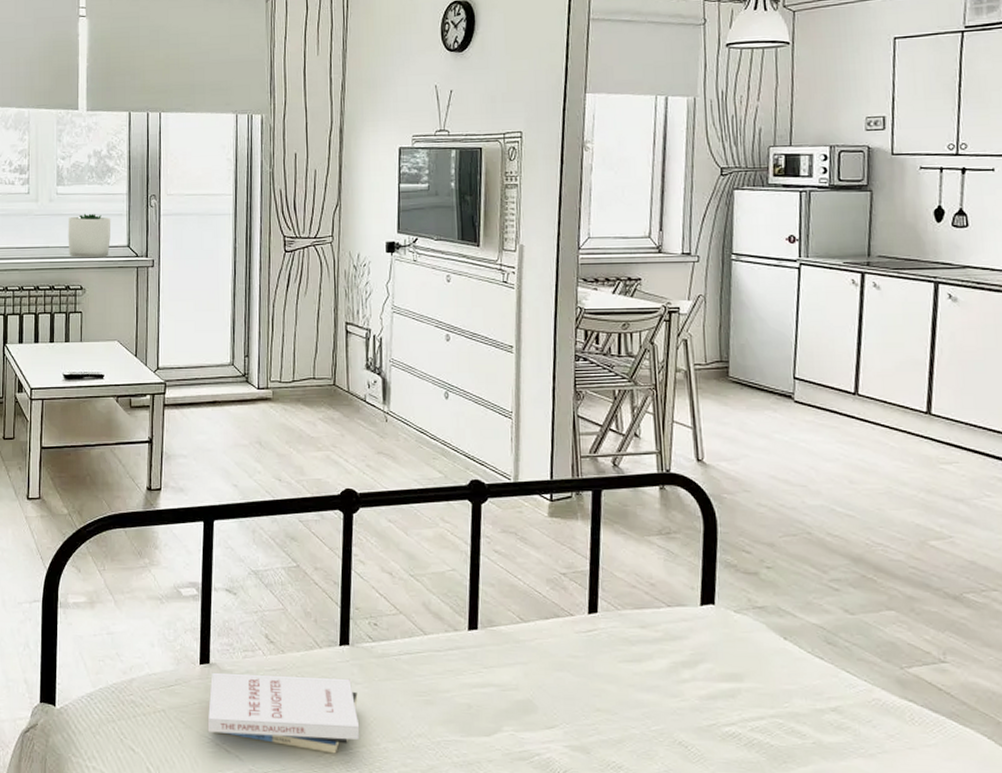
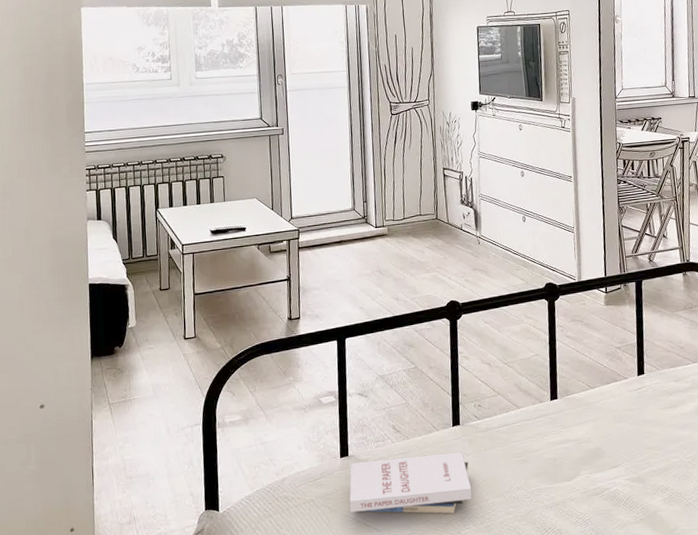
planter: present [67,213,111,258] -> none [207,93,245,131]

